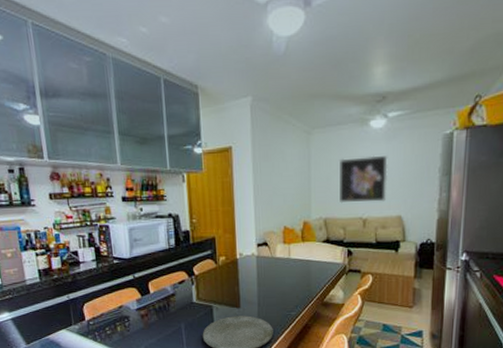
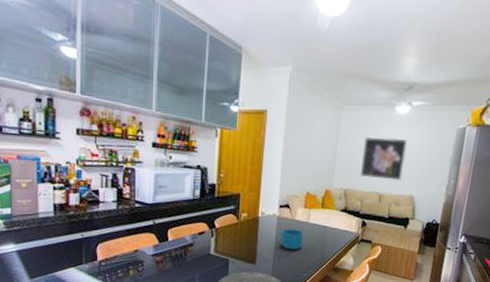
cup: none [261,267,287,289] -> present [279,228,304,250]

